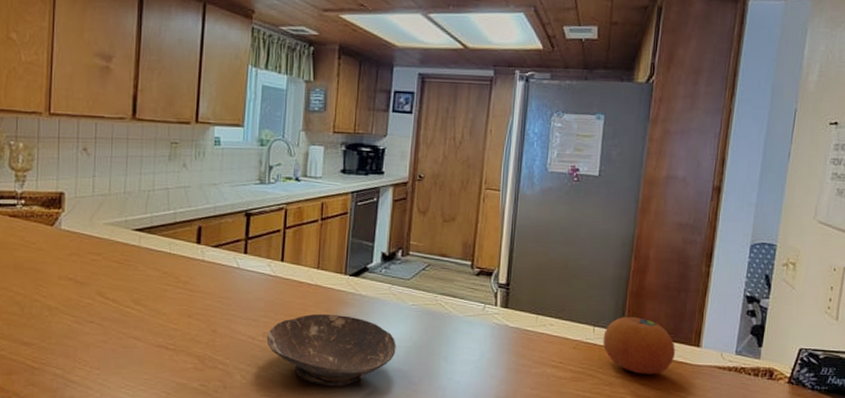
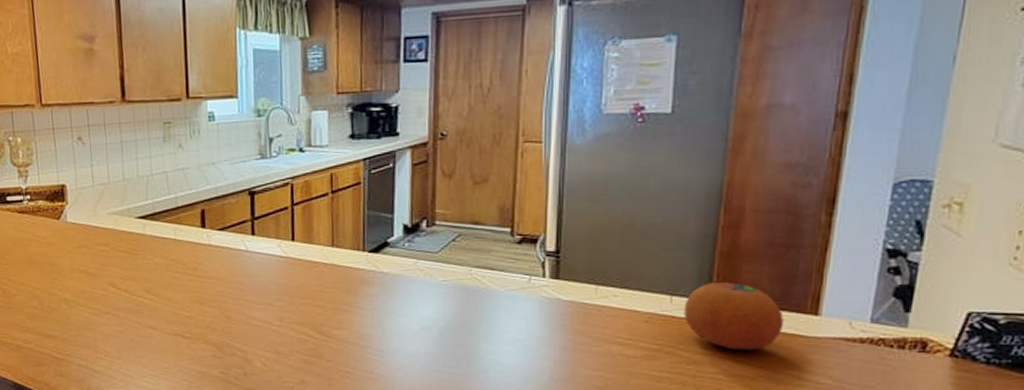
bowl: present [266,313,396,387] -> none [283,294,428,372]

